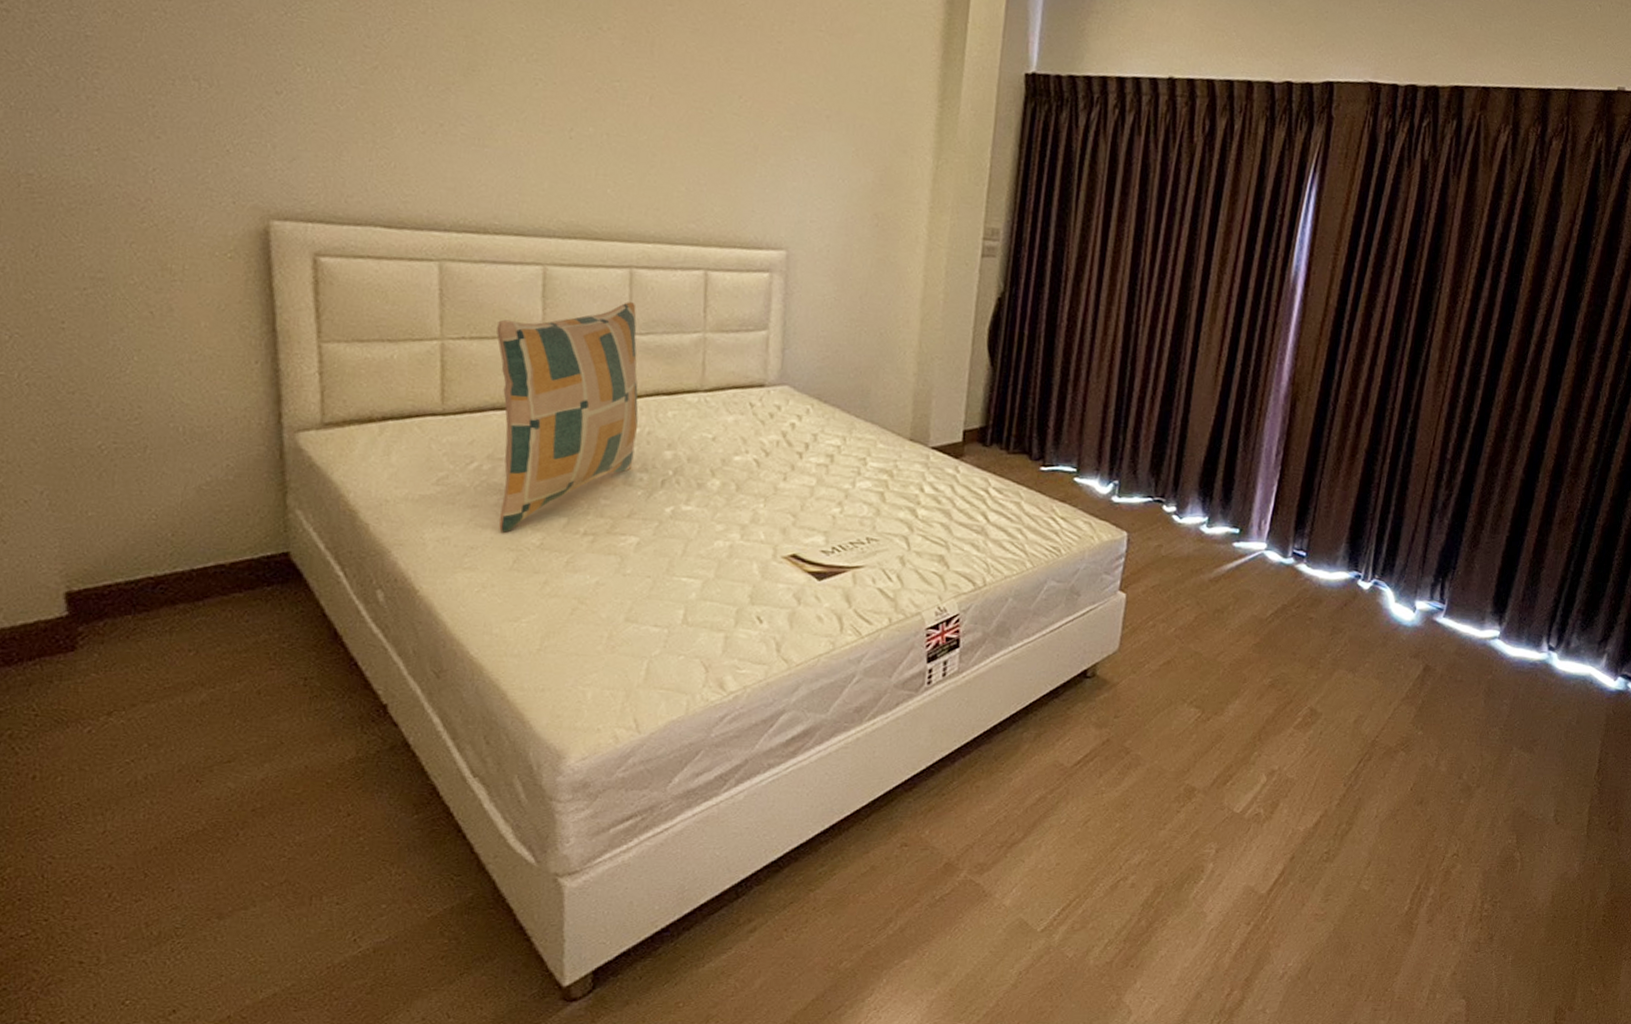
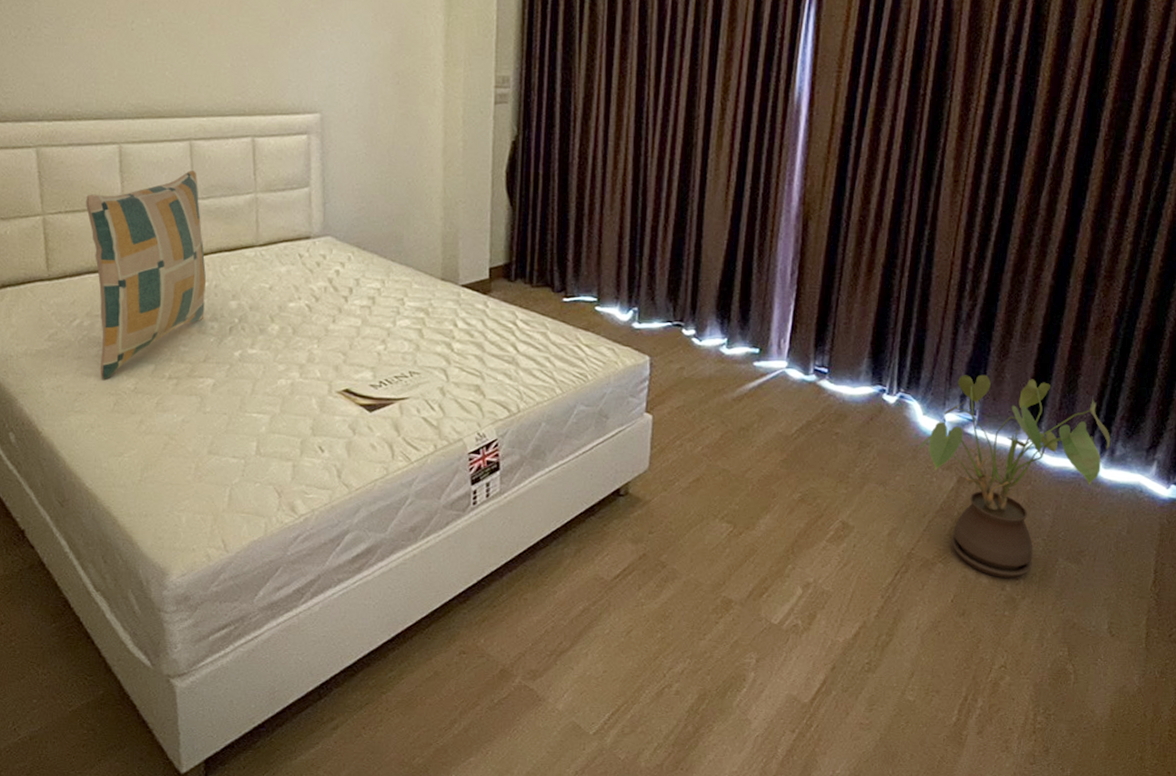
house plant: none [1387,563,1567,767] -> present [917,374,1111,579]

